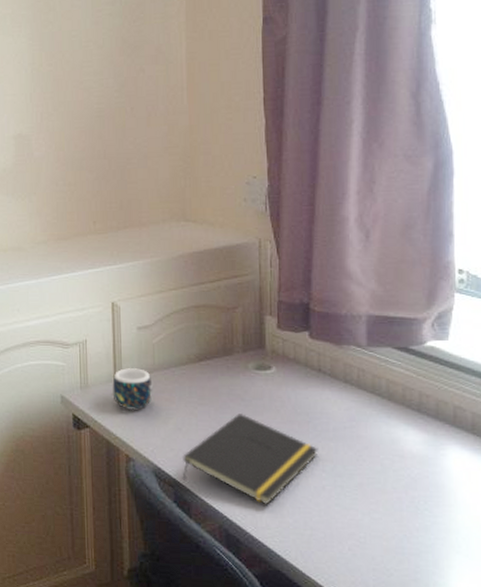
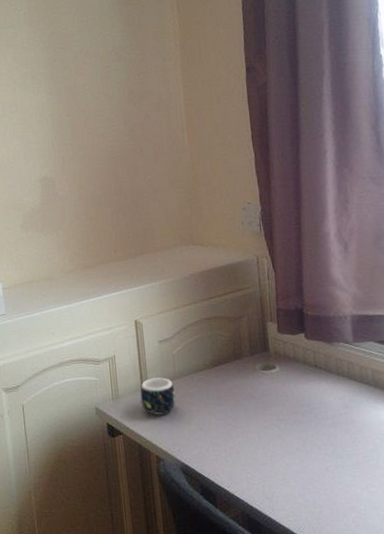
notepad: present [182,414,319,505] -> none [206,410,321,489]

